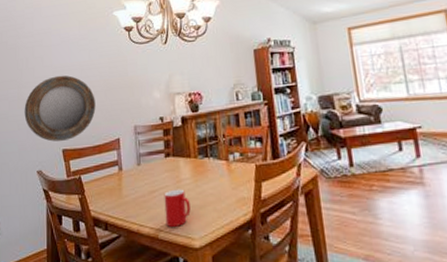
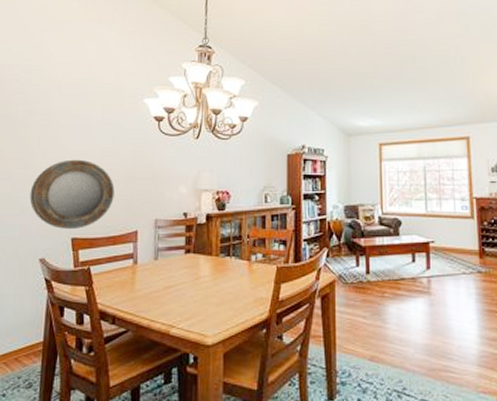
cup: present [164,189,191,227] -> none [179,286,206,323]

